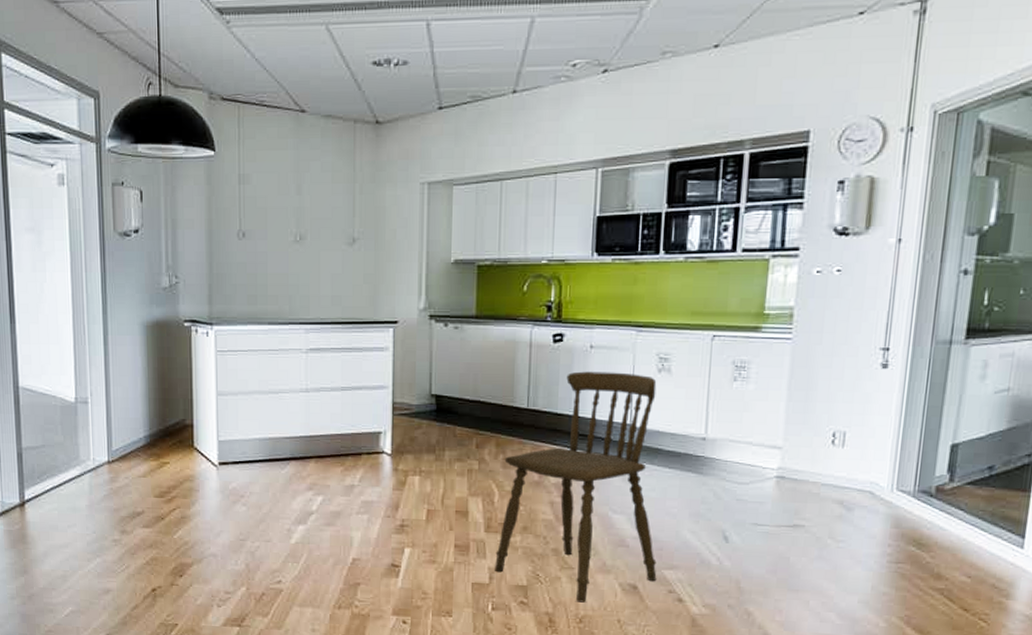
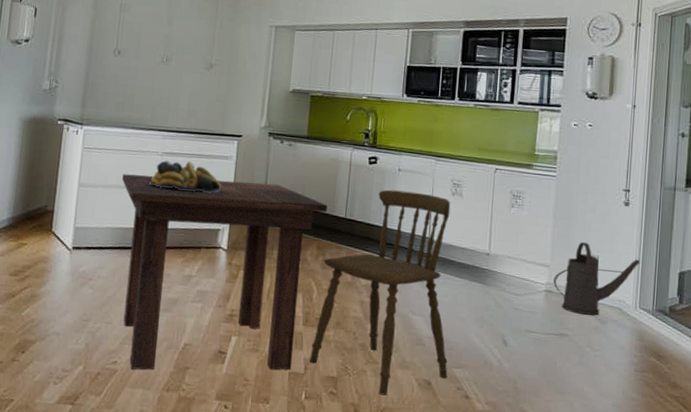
dining table: none [265,375,505,588] -> present [122,174,328,370]
fruit bowl: none [294,357,379,392] -> present [148,160,222,194]
watering can: none [786,416,900,502] -> present [553,241,640,316]

